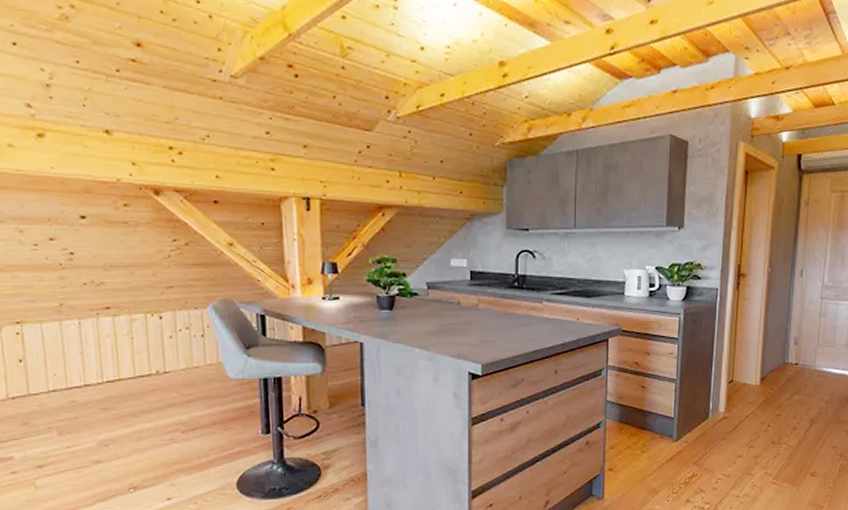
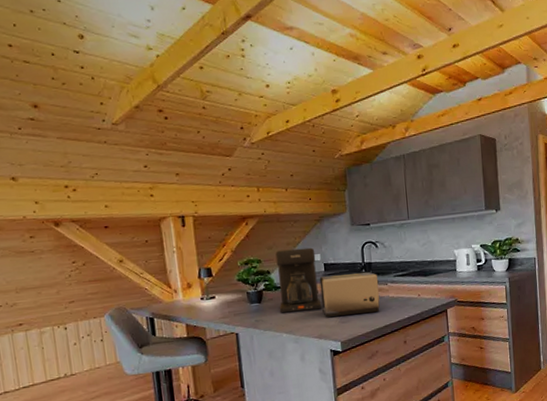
coffee maker: none [413,250,464,325] -> present [275,247,322,313]
toaster: none [463,285,532,335] -> present [319,271,380,318]

